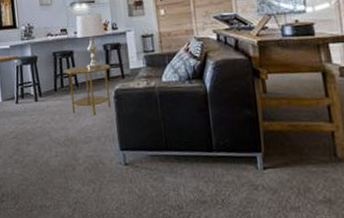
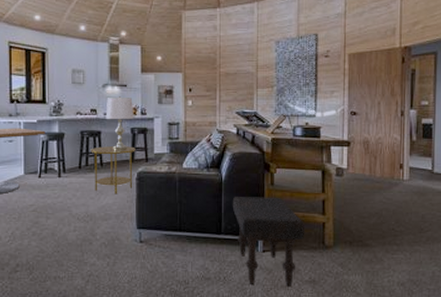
ottoman: none [221,106,312,208] -> present [232,197,305,287]

